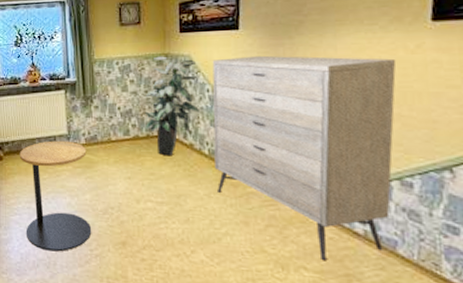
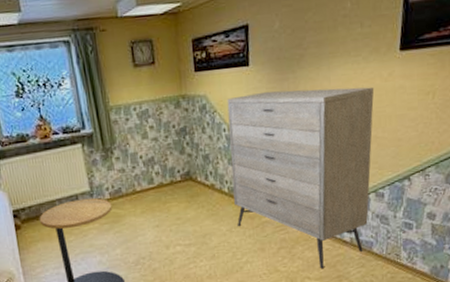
indoor plant: present [144,56,199,156] -> none [166,98,218,199]

